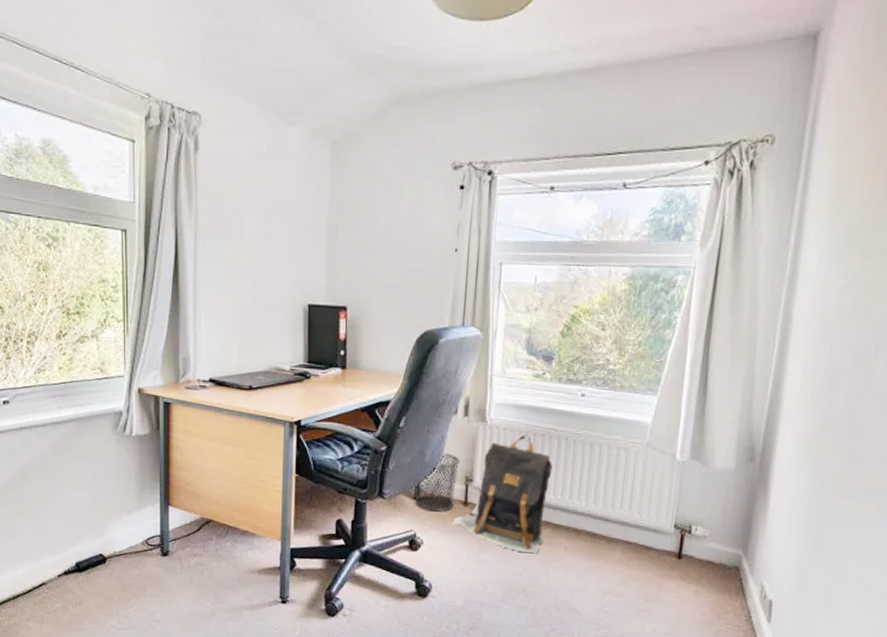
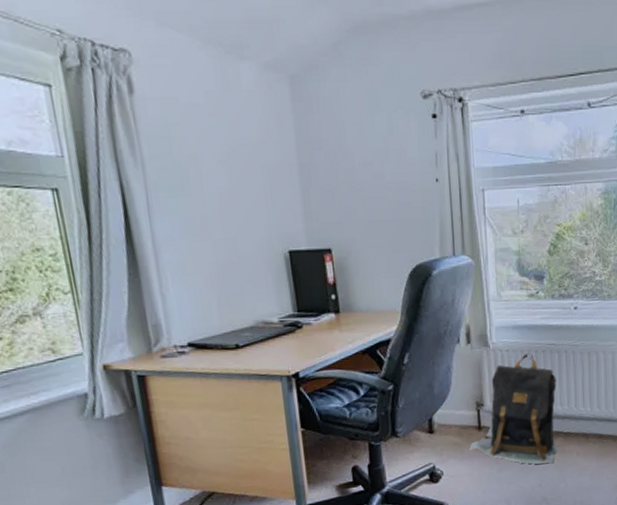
waste bin: present [415,453,460,512] -> none [429,382,469,442]

